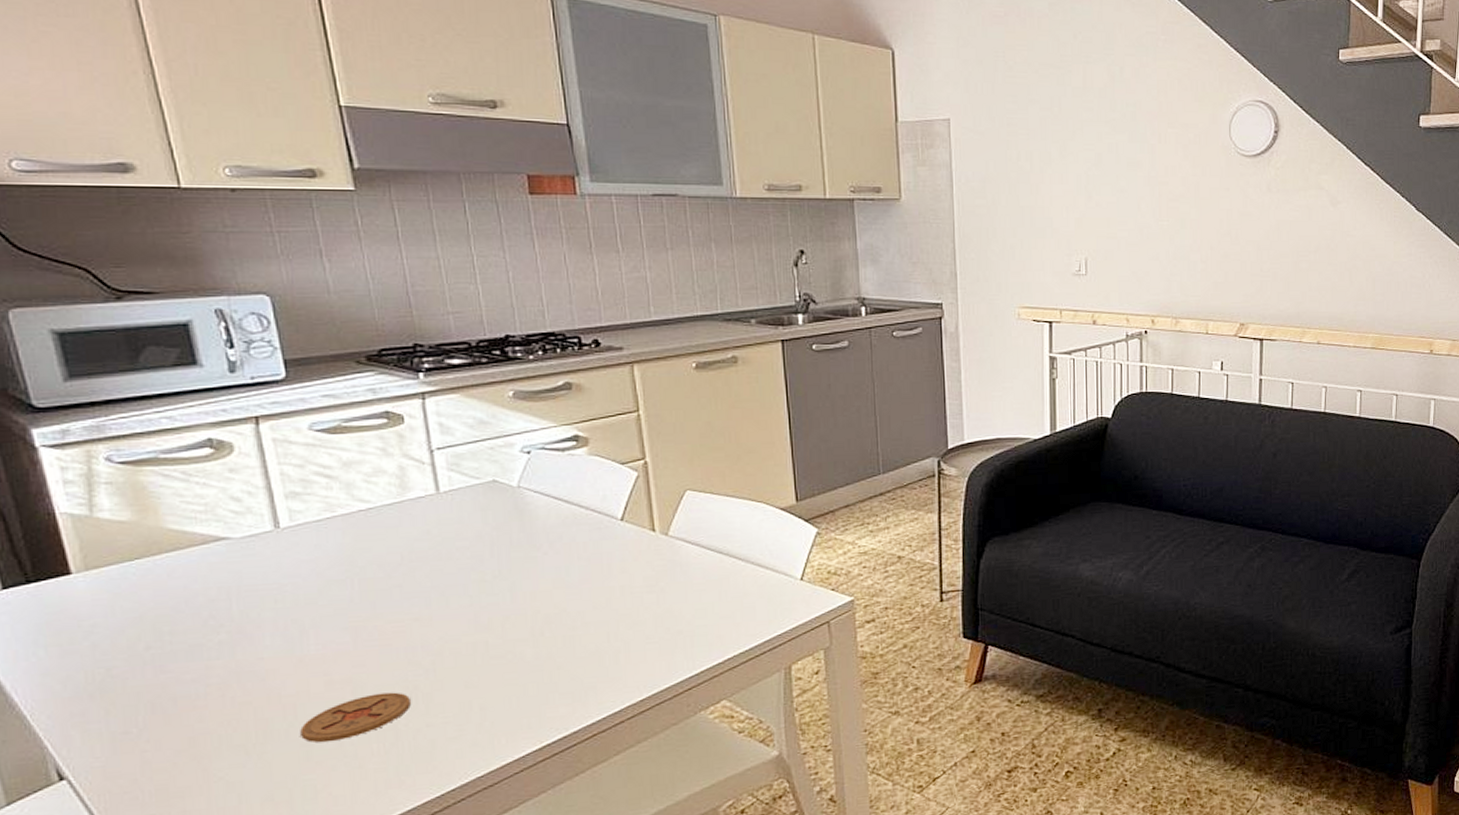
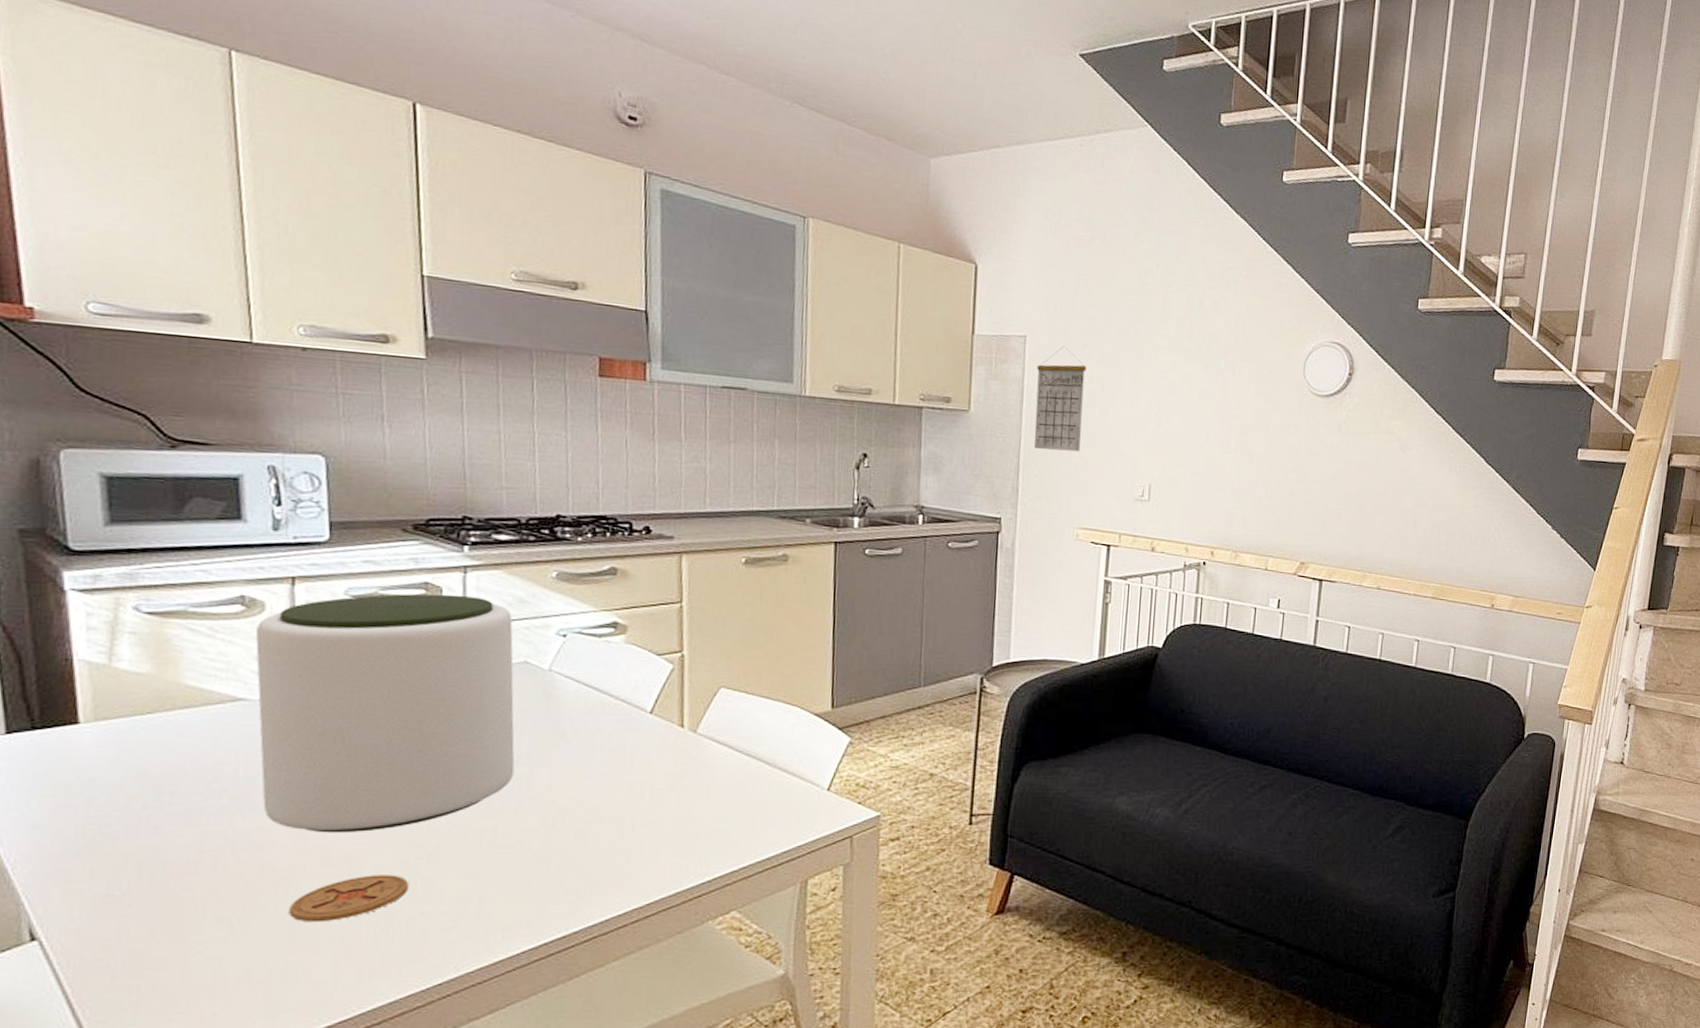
plant pot: none [228,421,497,658] -> present [256,593,515,833]
calendar: none [964,126,1013,233] -> present [1033,346,1086,452]

